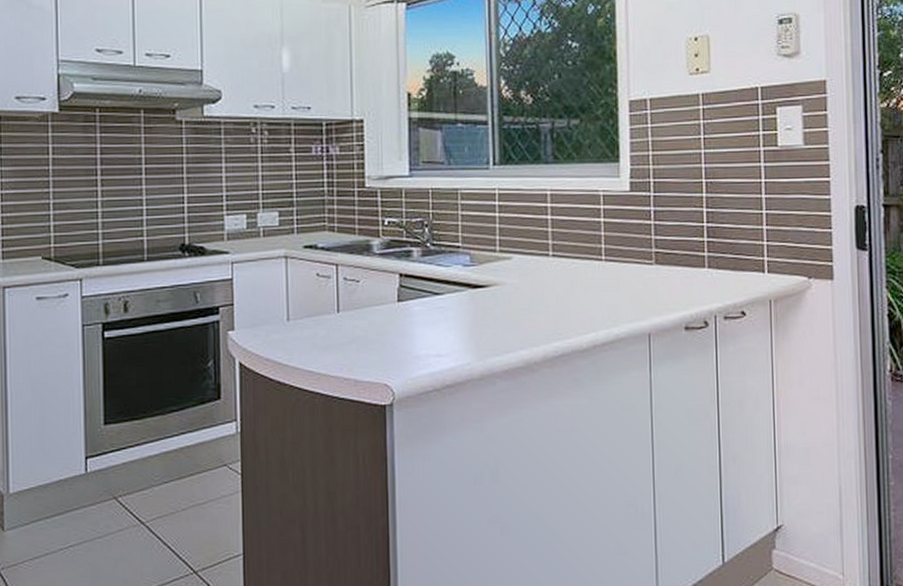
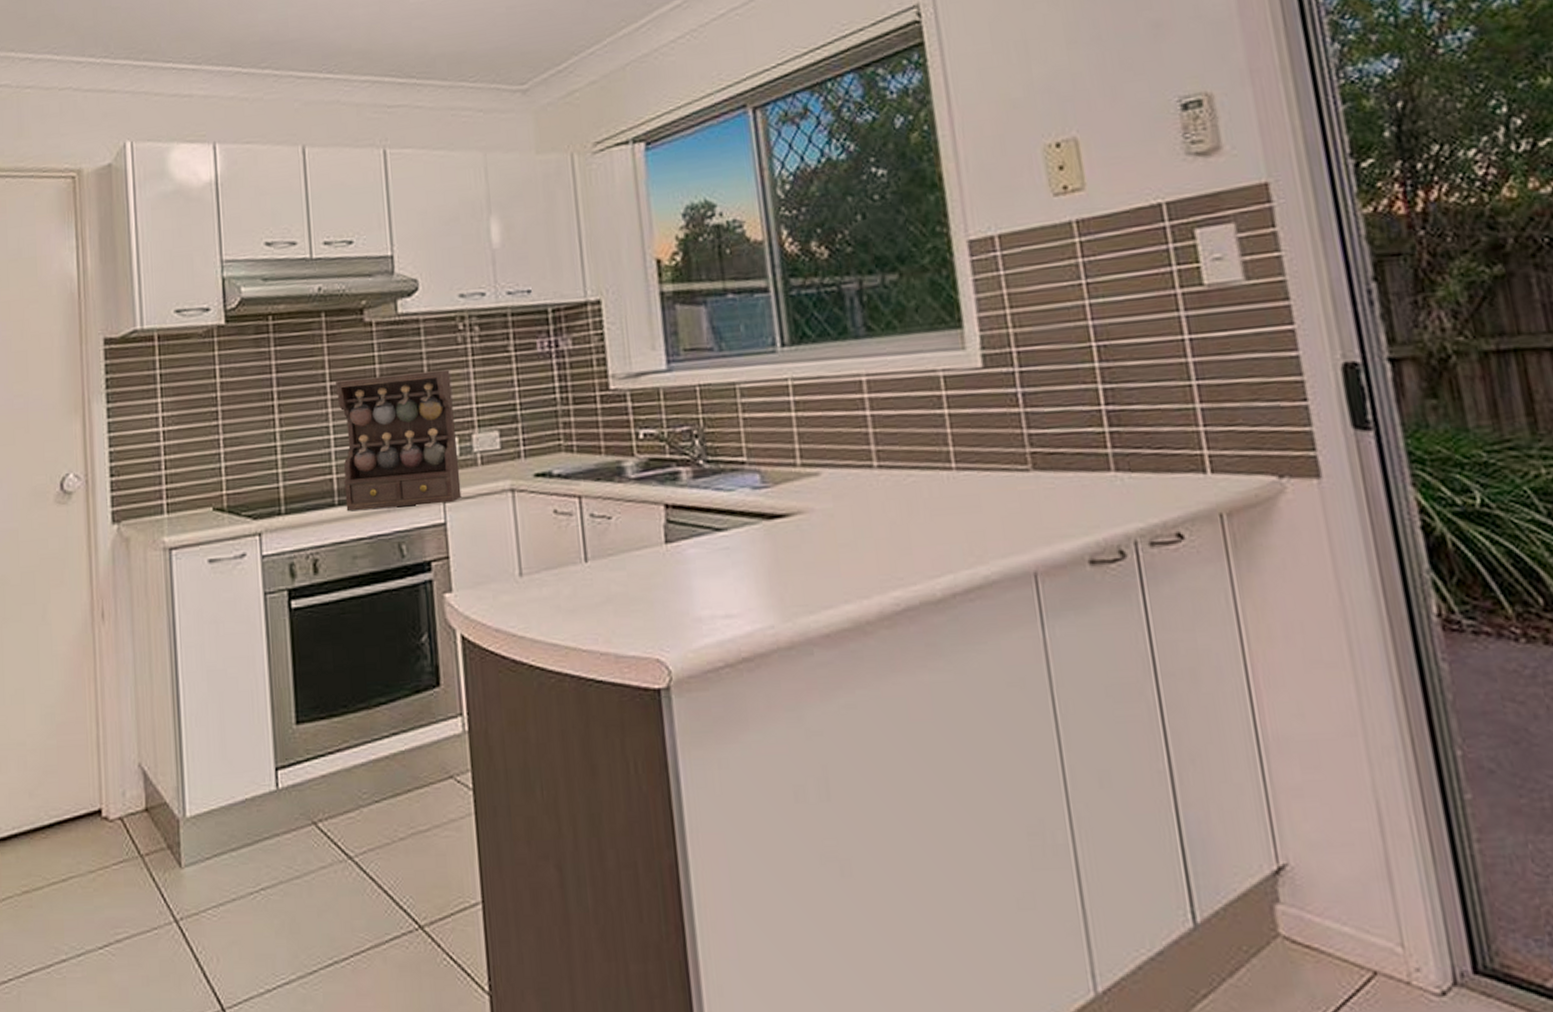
spice rack: none [150,162,246,266] -> present [336,369,462,512]

